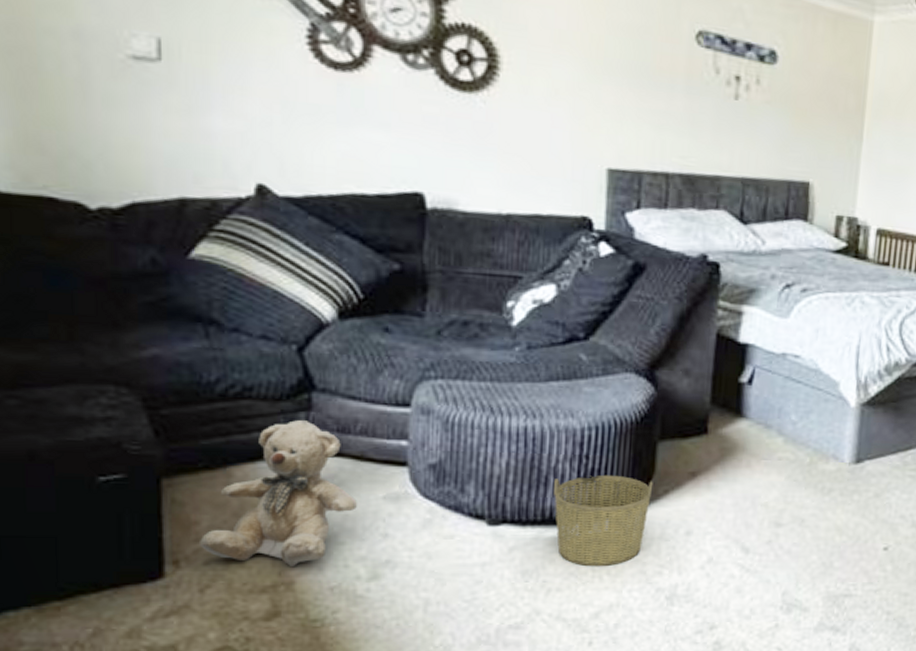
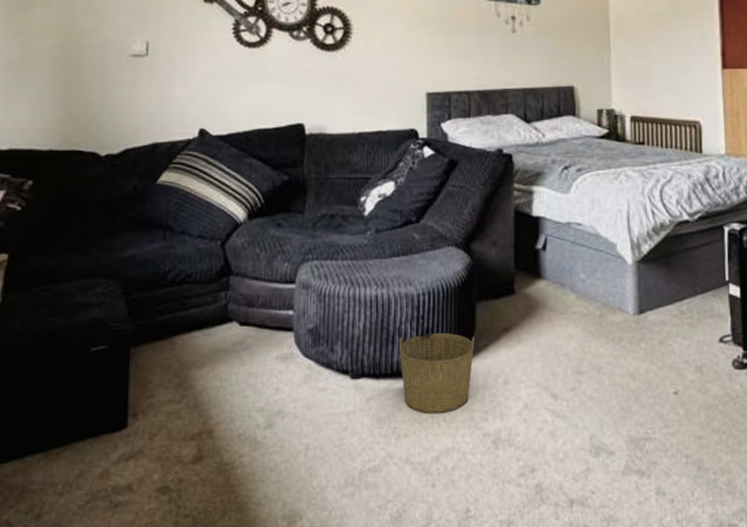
teddy bear: present [200,420,357,568] -> none [152,298,258,418]

